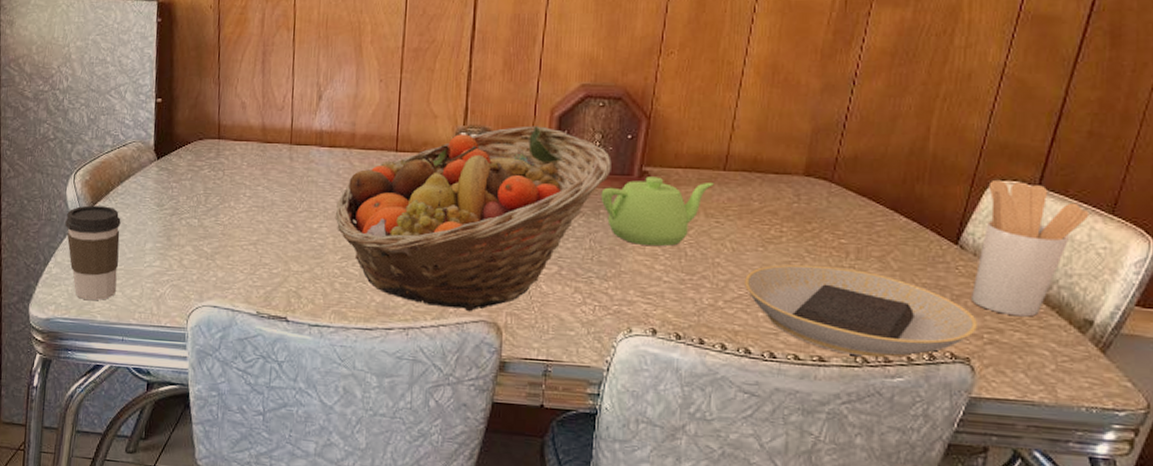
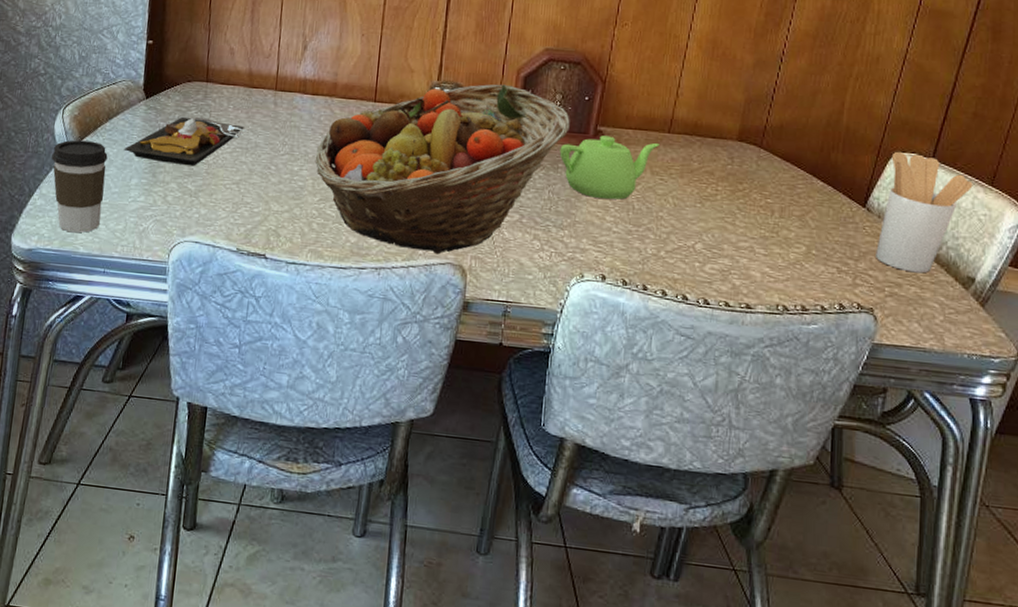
plate: none [137,176,262,228] -> present [123,116,246,167]
plate: present [745,264,979,360] -> none [684,220,881,309]

